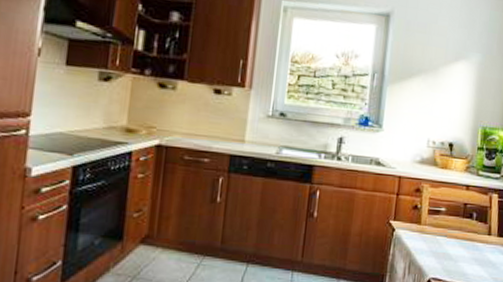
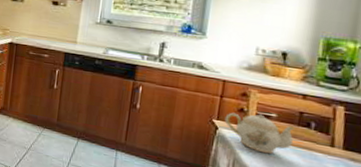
teapot: none [400,209,461,251] -> present [224,112,296,154]

